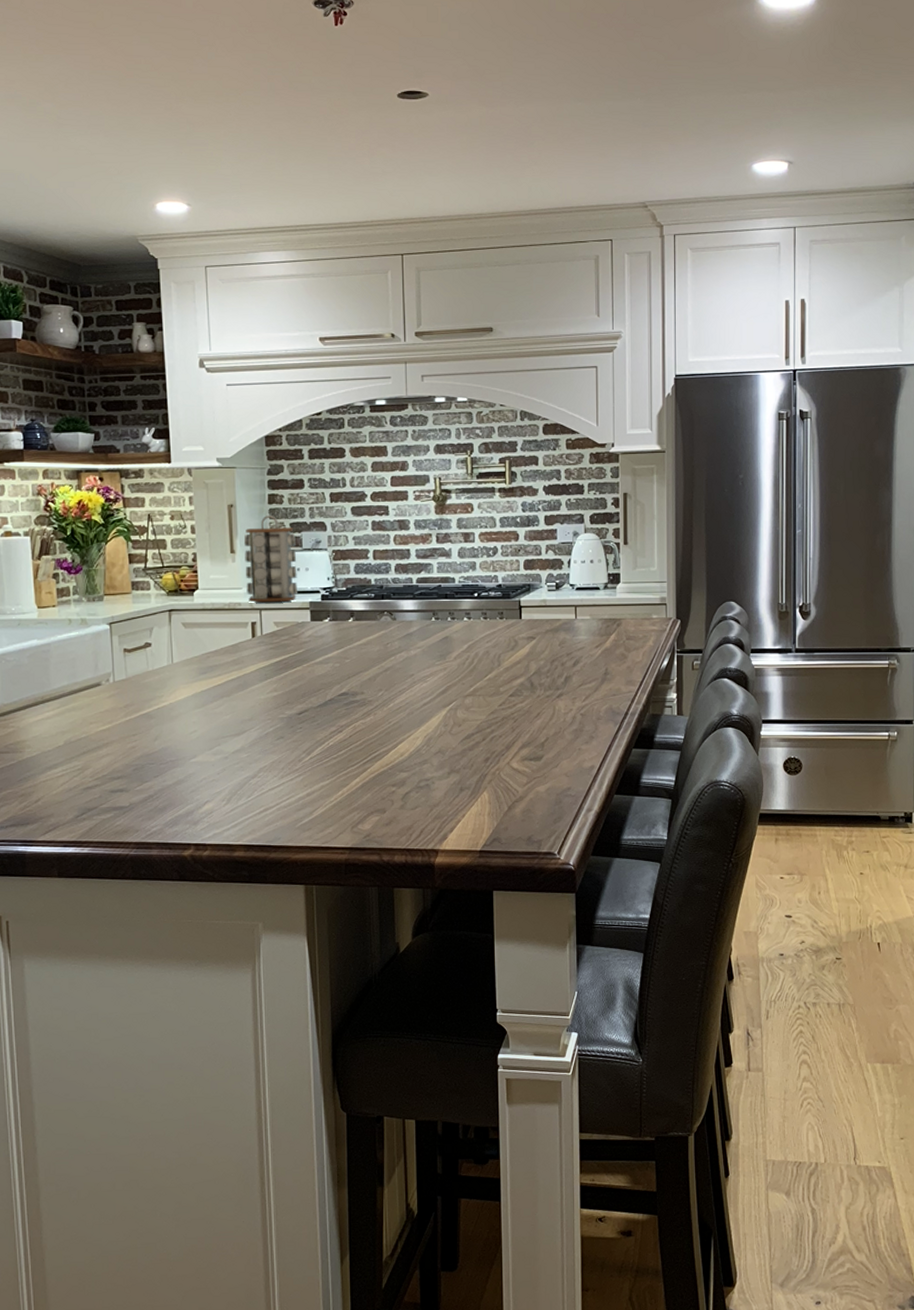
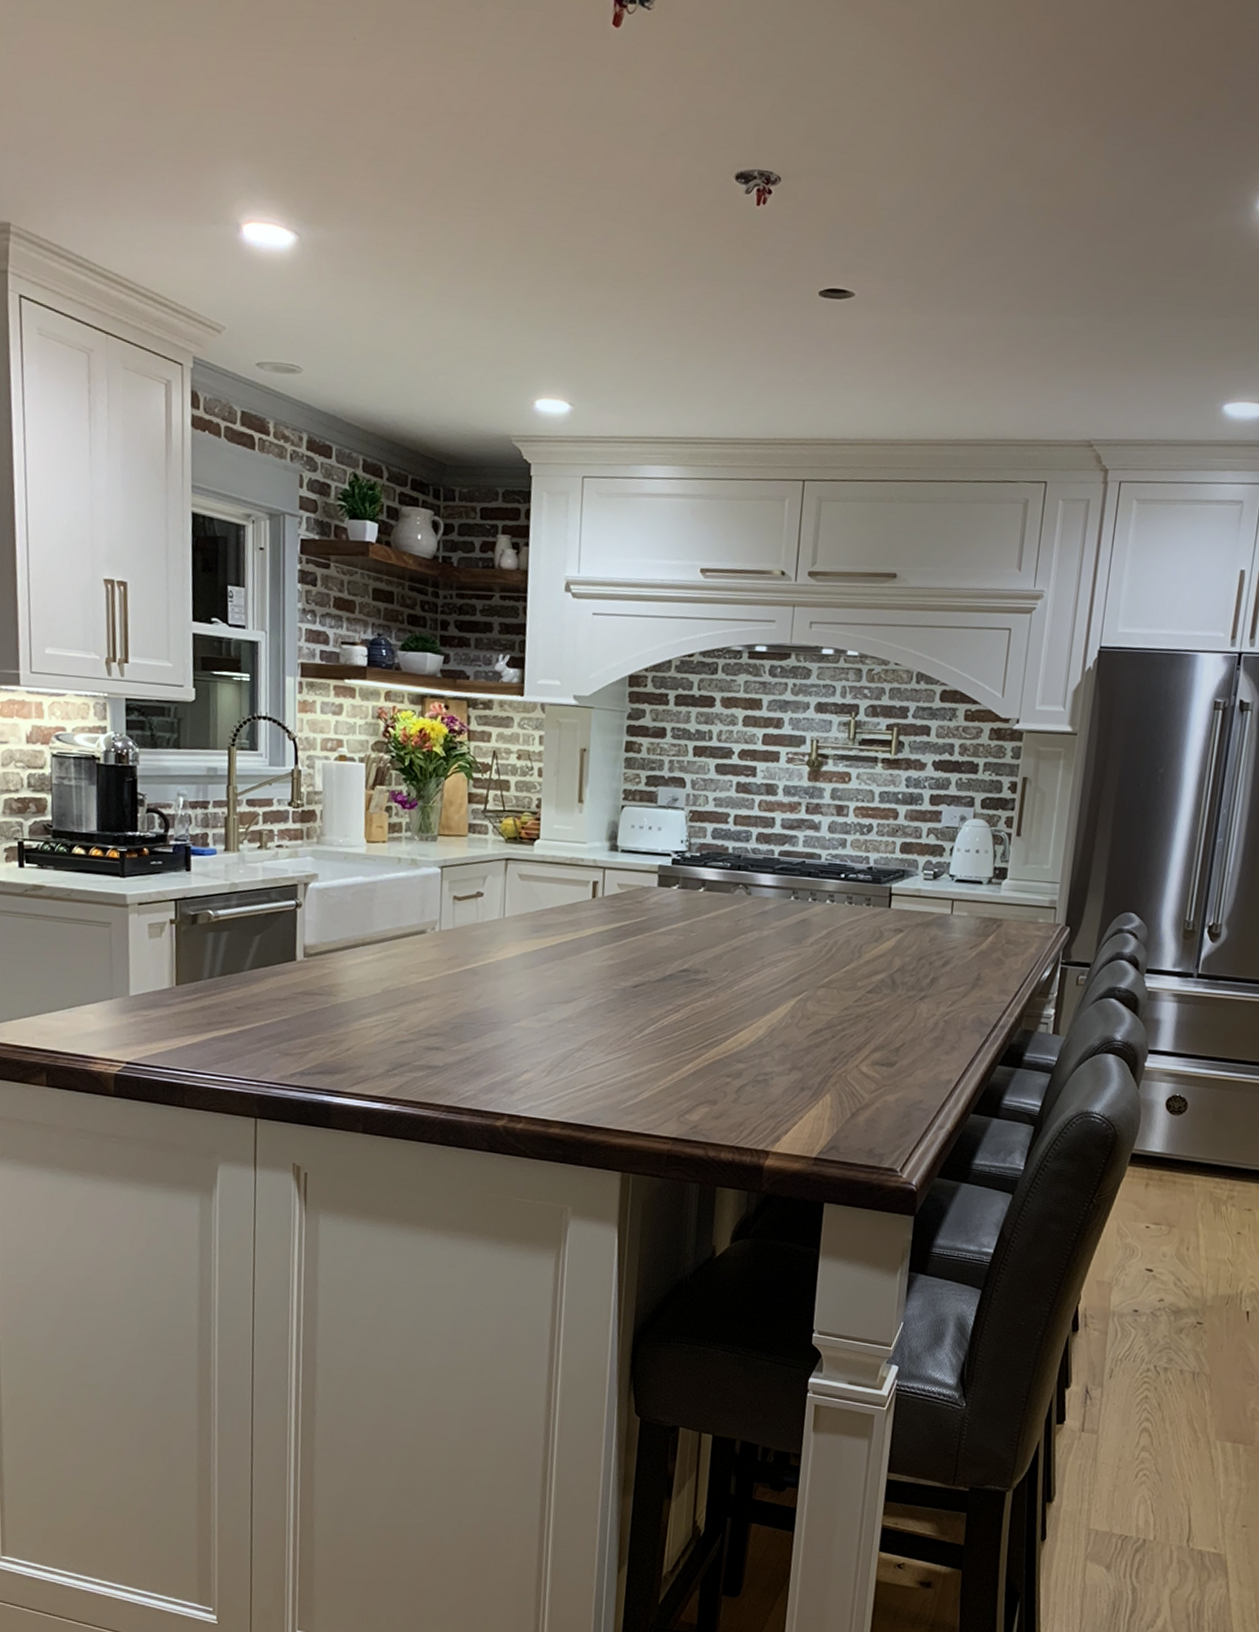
spice rack: present [244,514,298,603] -> none [591,764,651,864]

